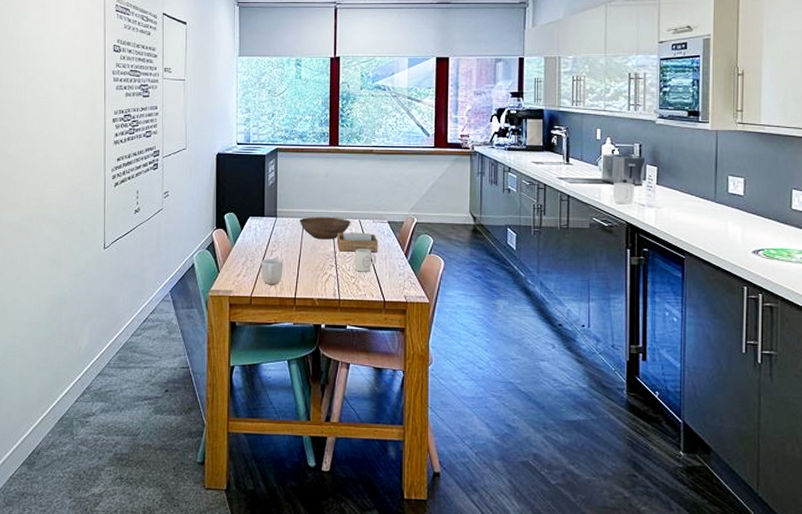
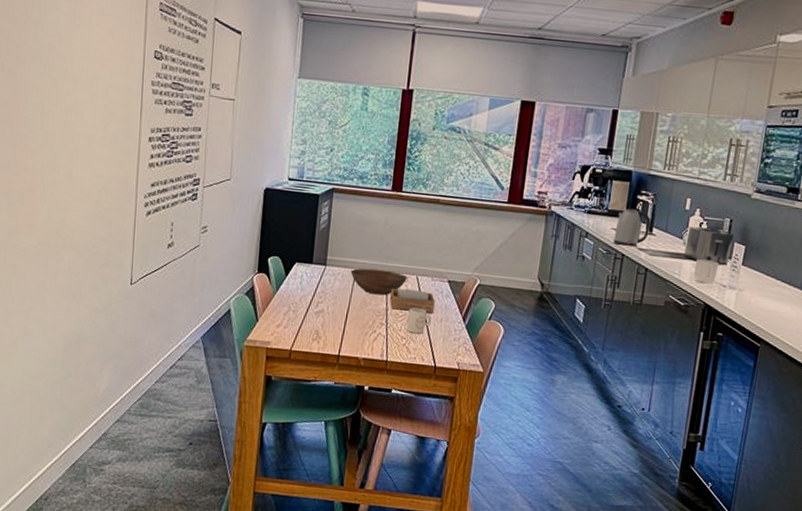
mug: present [260,259,284,284] -> none [303,310,330,339]
kettle: none [535,143,566,177] -> present [613,208,651,248]

